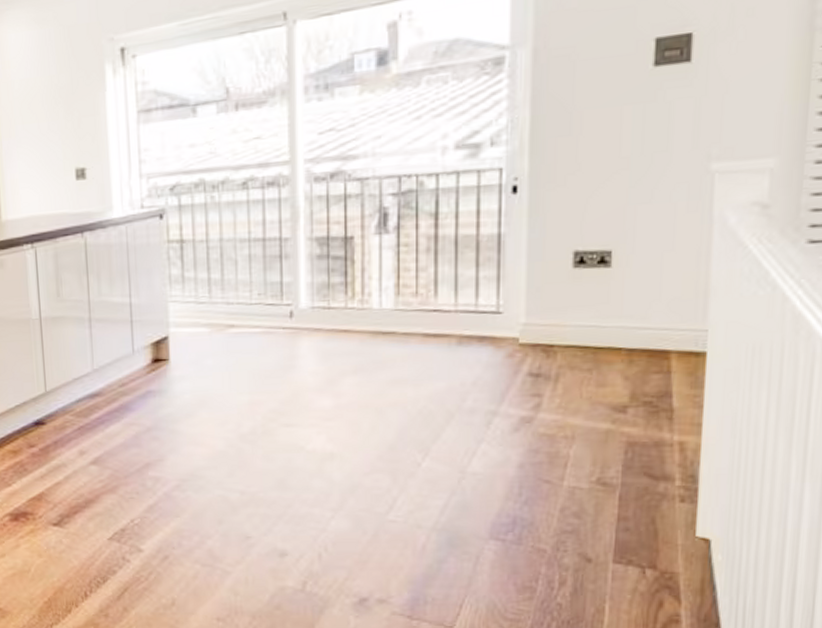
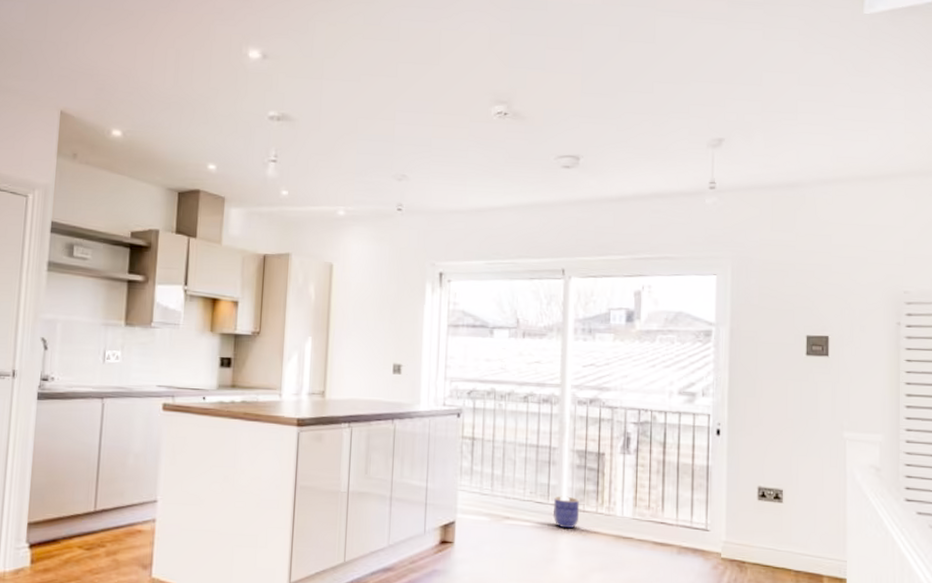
planter: none [289,293,324,330] -> present [553,496,580,529]

